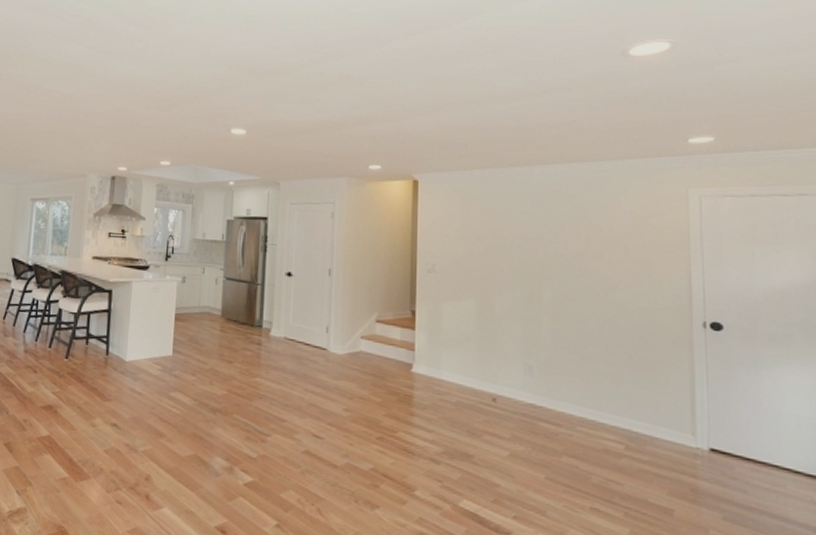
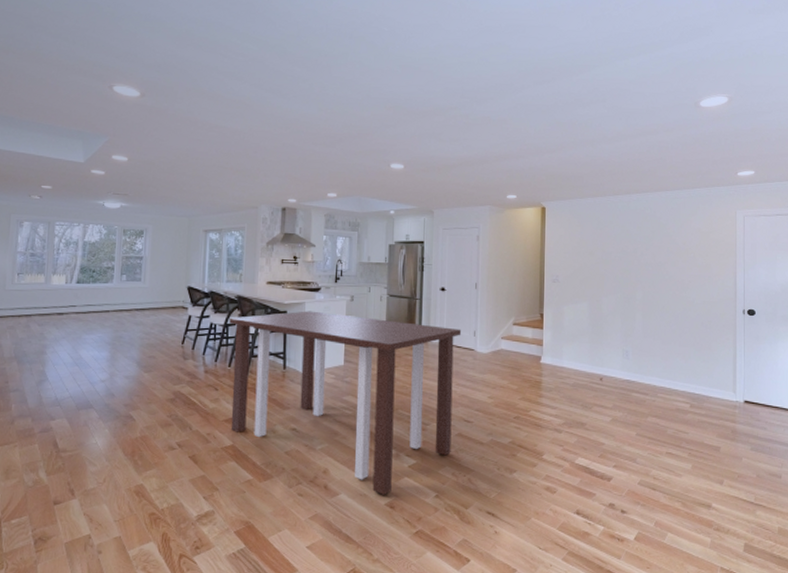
dining table: none [48,290,311,516] -> present [229,311,462,495]

